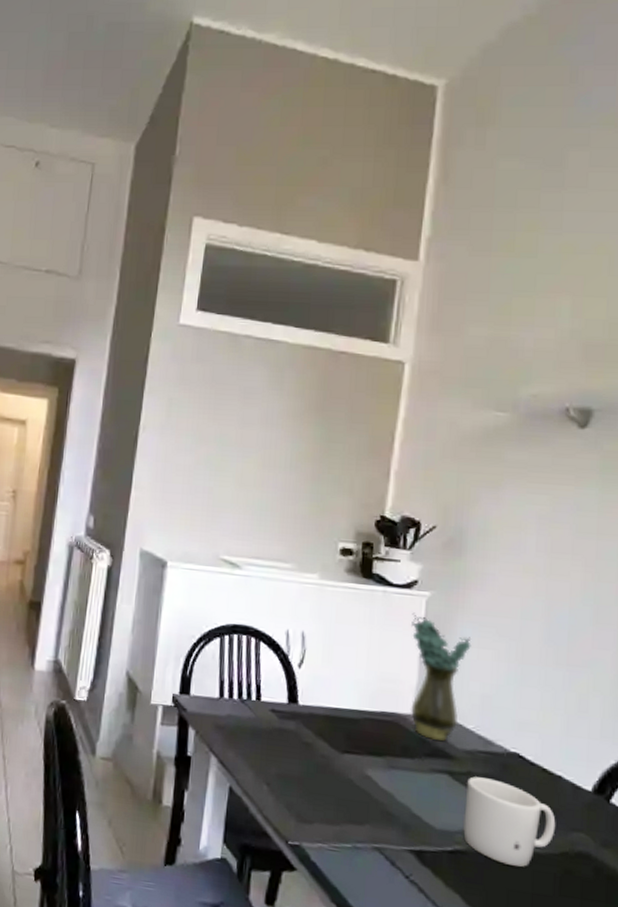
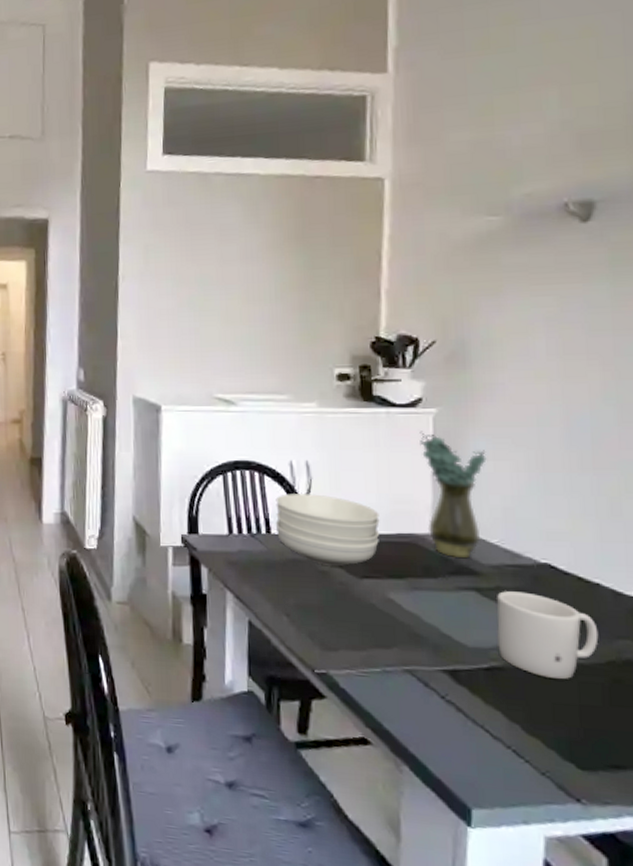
bowl: none [266,662,366,739] -> present [275,494,380,567]

